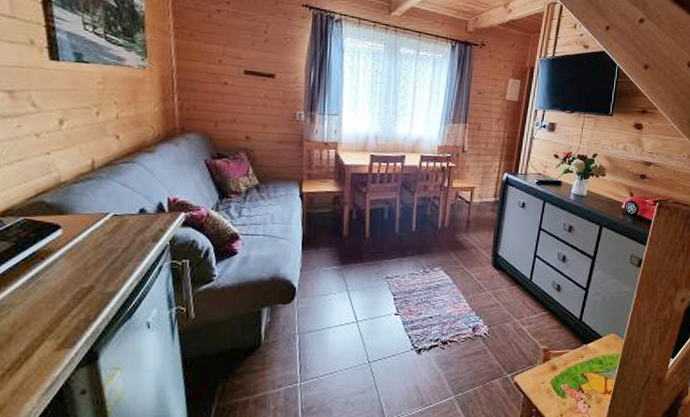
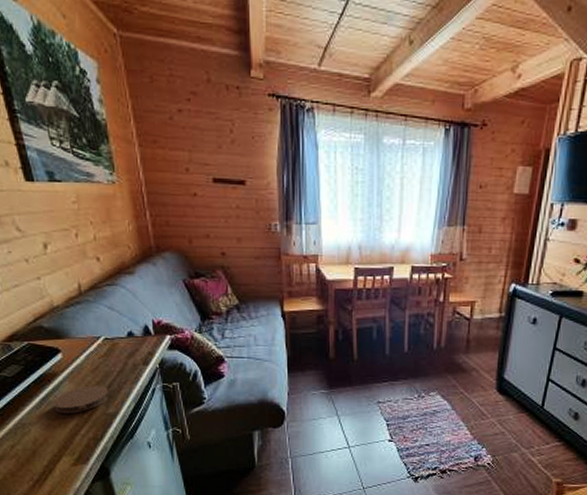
coaster: none [42,263,111,293] -> present [52,386,109,413]

